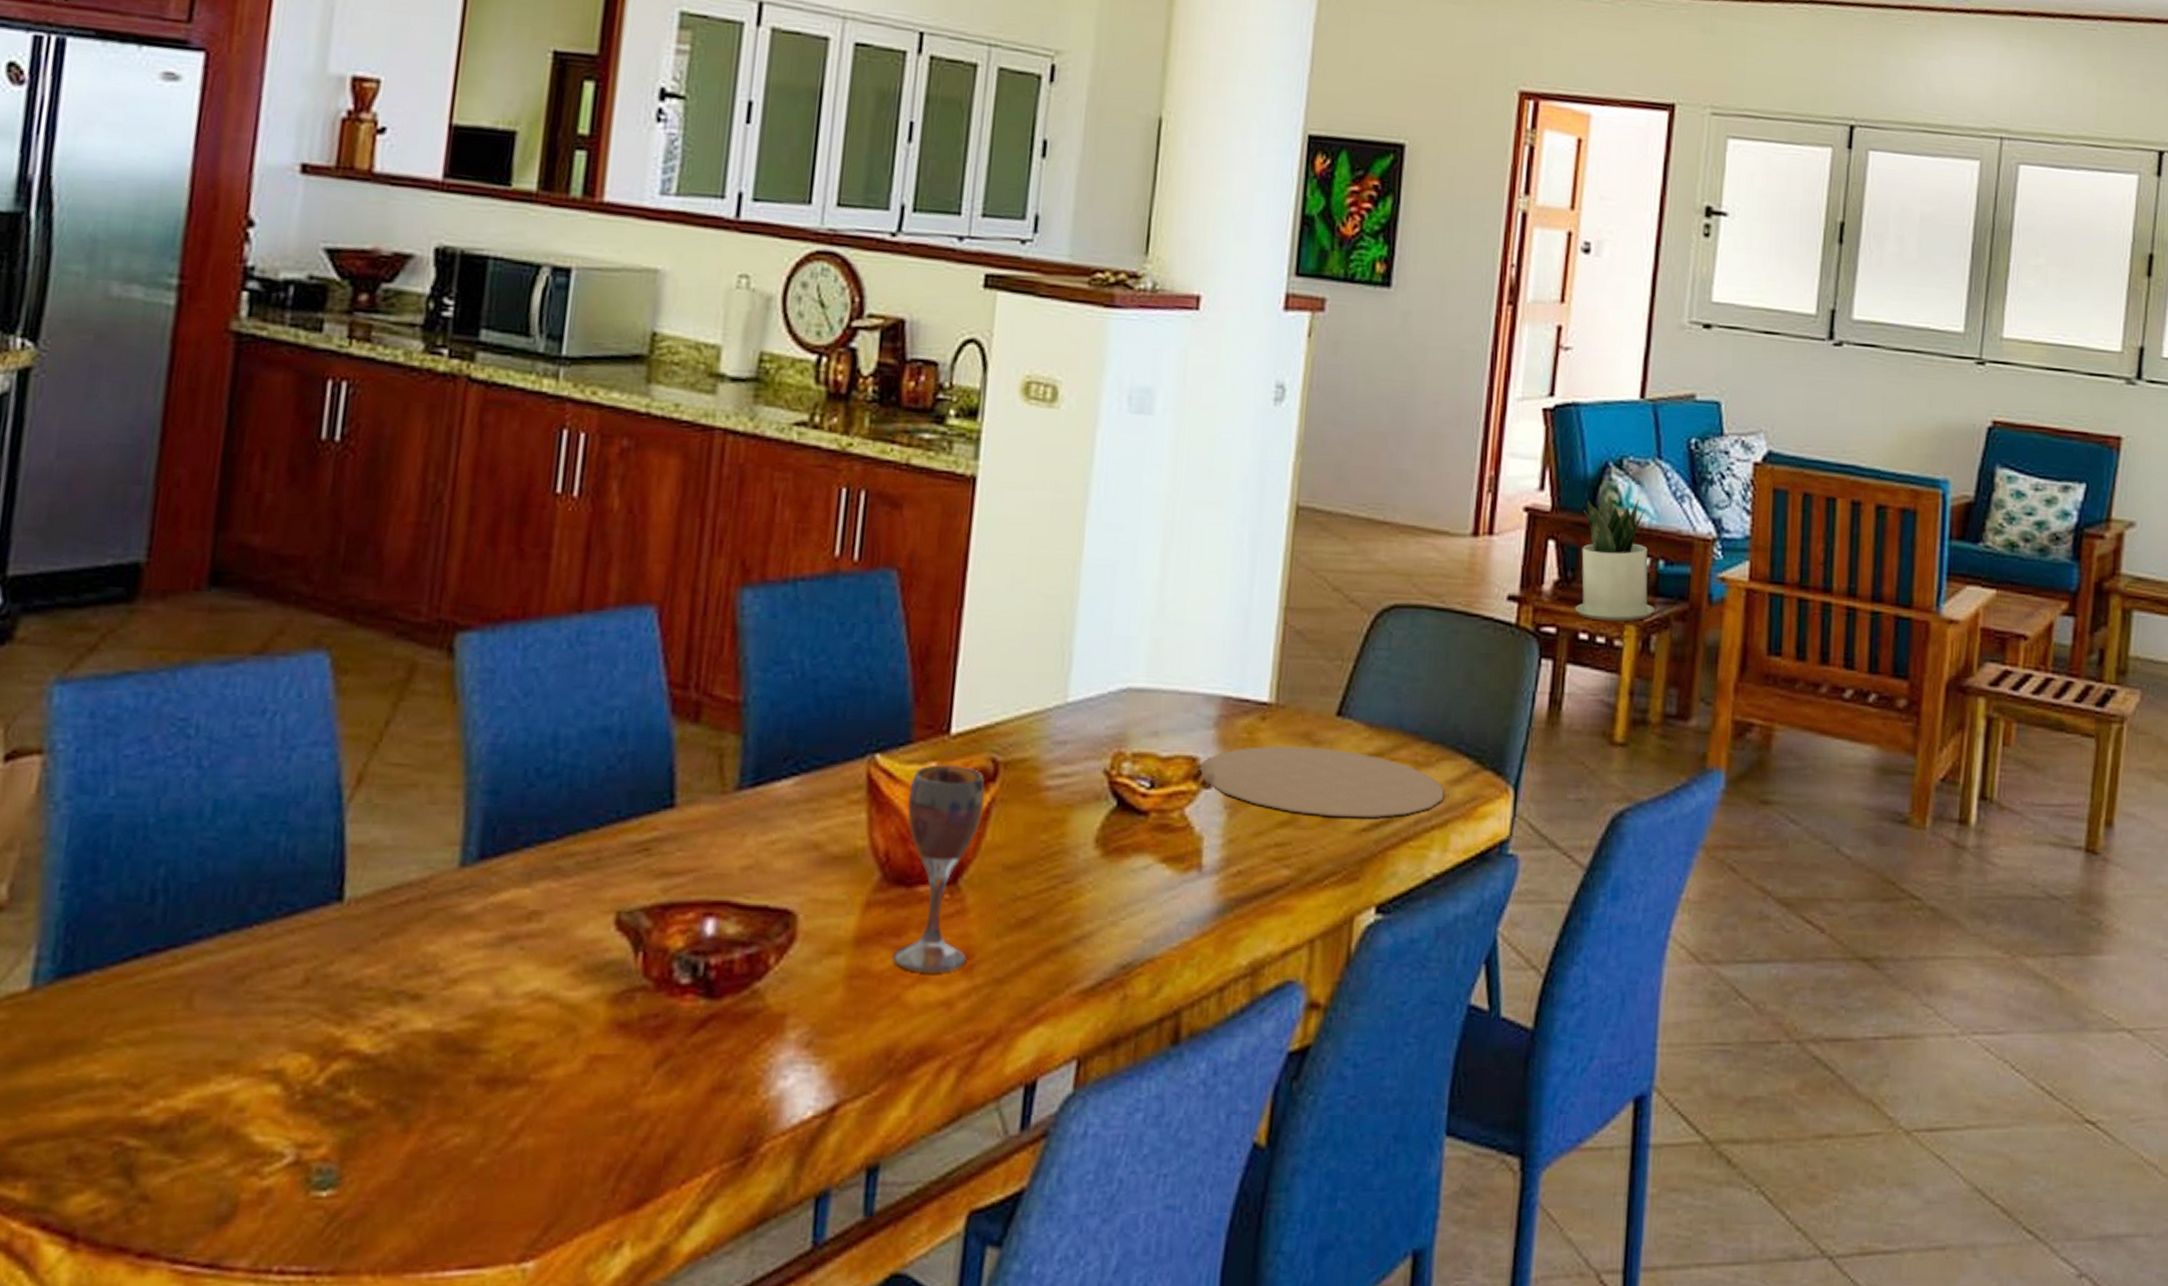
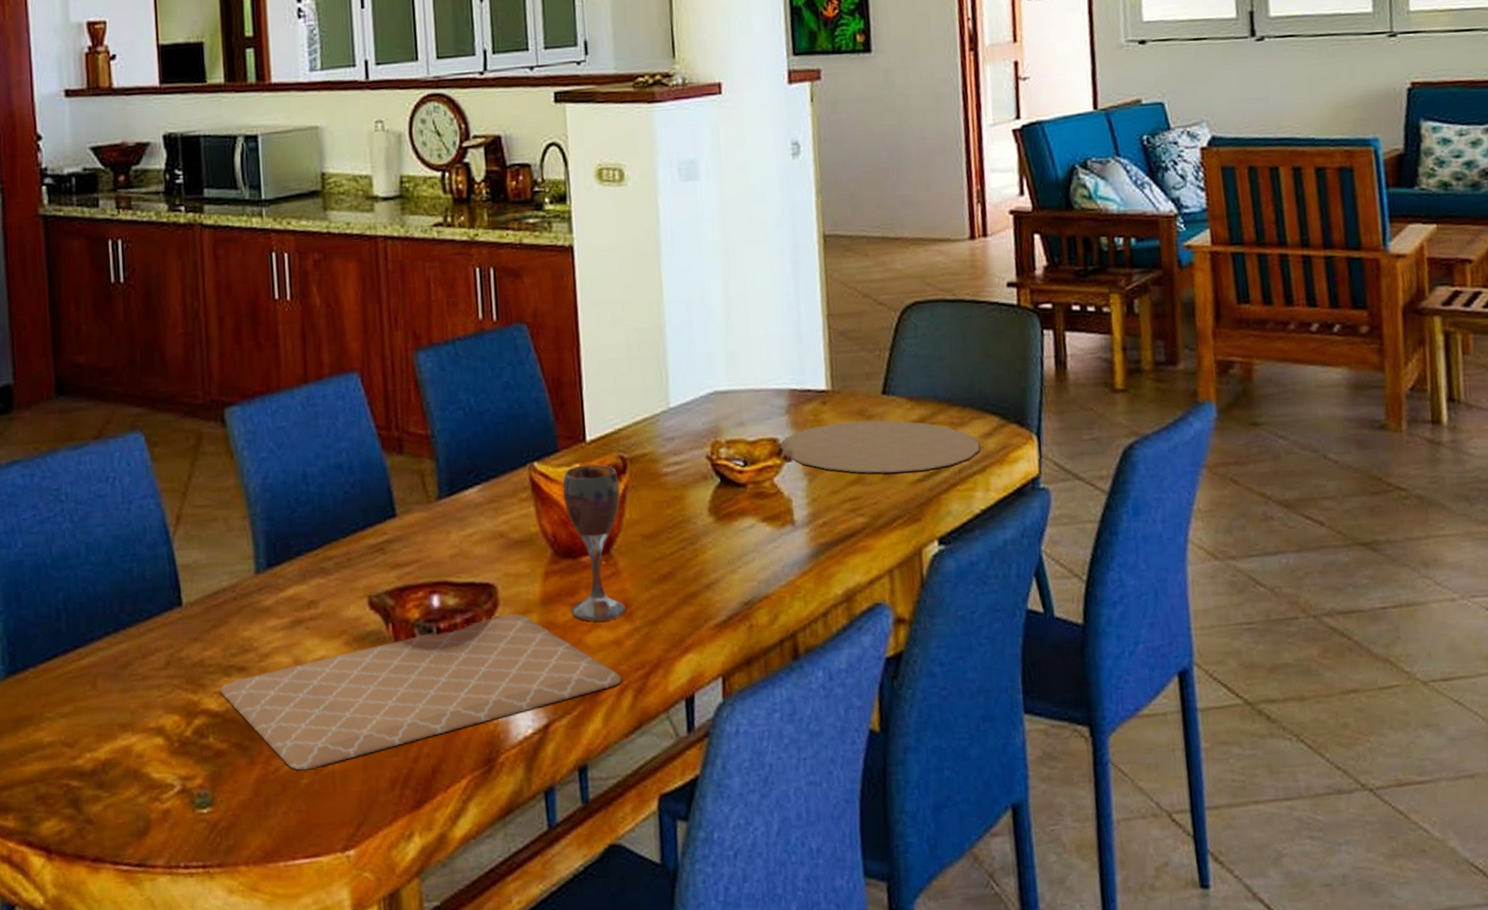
placemat: none [379,953,946,1146] -> present [221,614,623,771]
planter: present [1574,495,1655,622] -> none [1060,191,1133,294]

